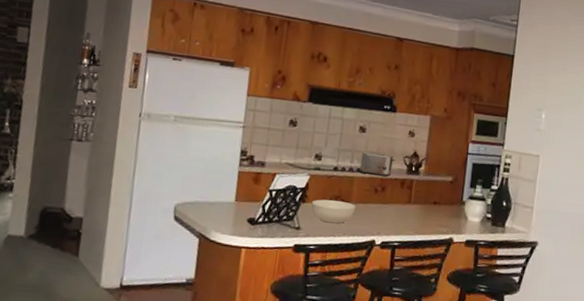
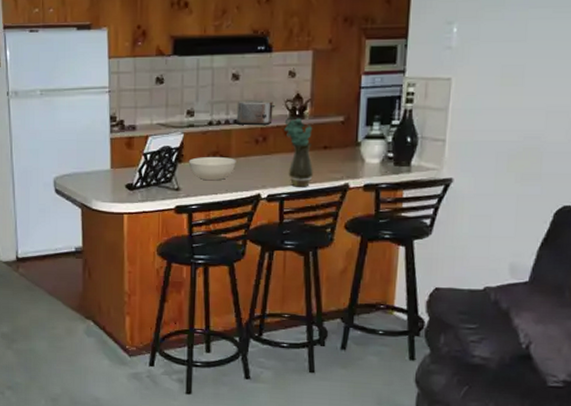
vase: none [401,169,425,238] -> present [284,114,313,187]

